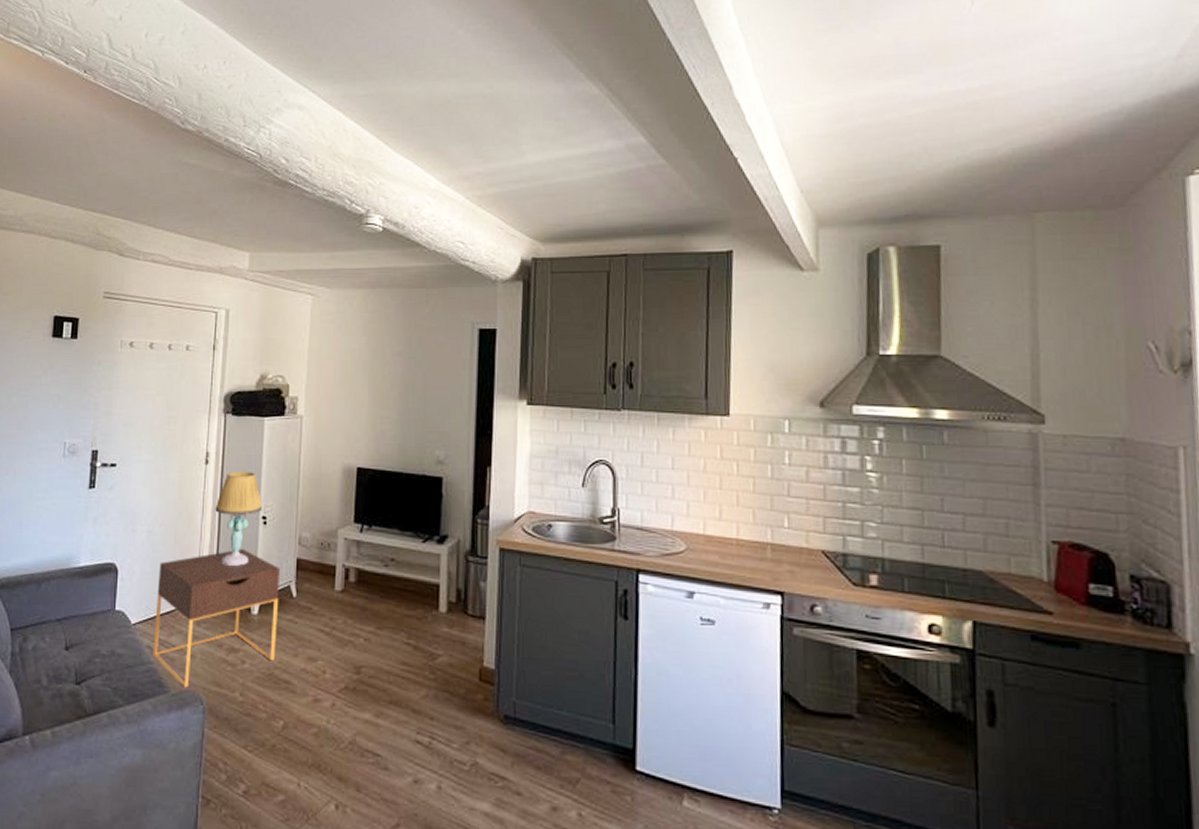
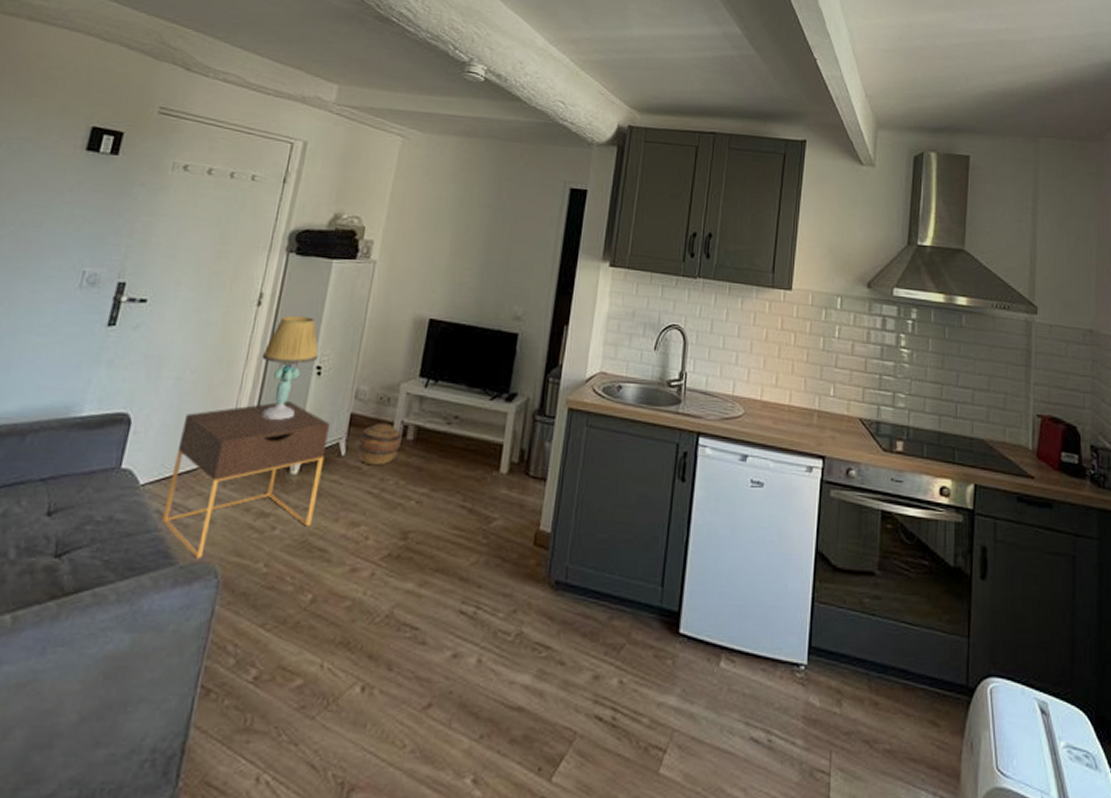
basket: none [307,566,344,606] -> present [357,423,402,466]

